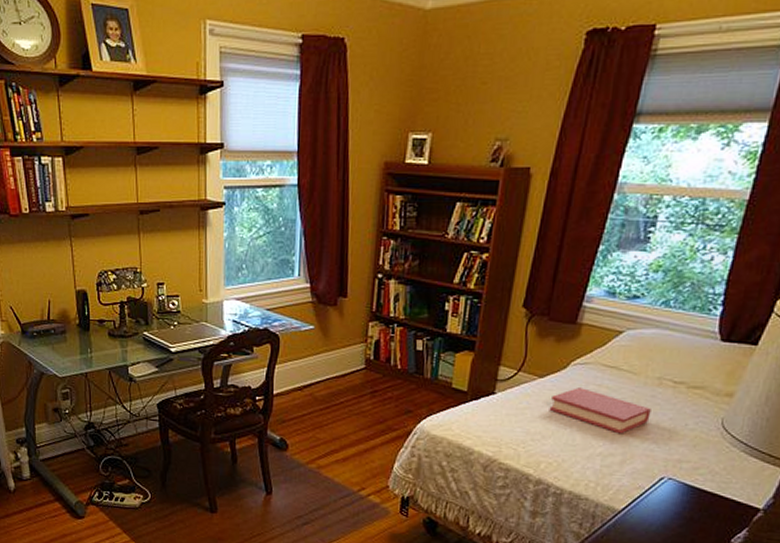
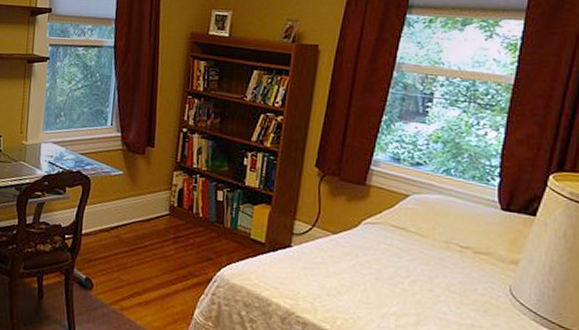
hardback book: present [549,388,651,434] -> none [343,246,441,295]

